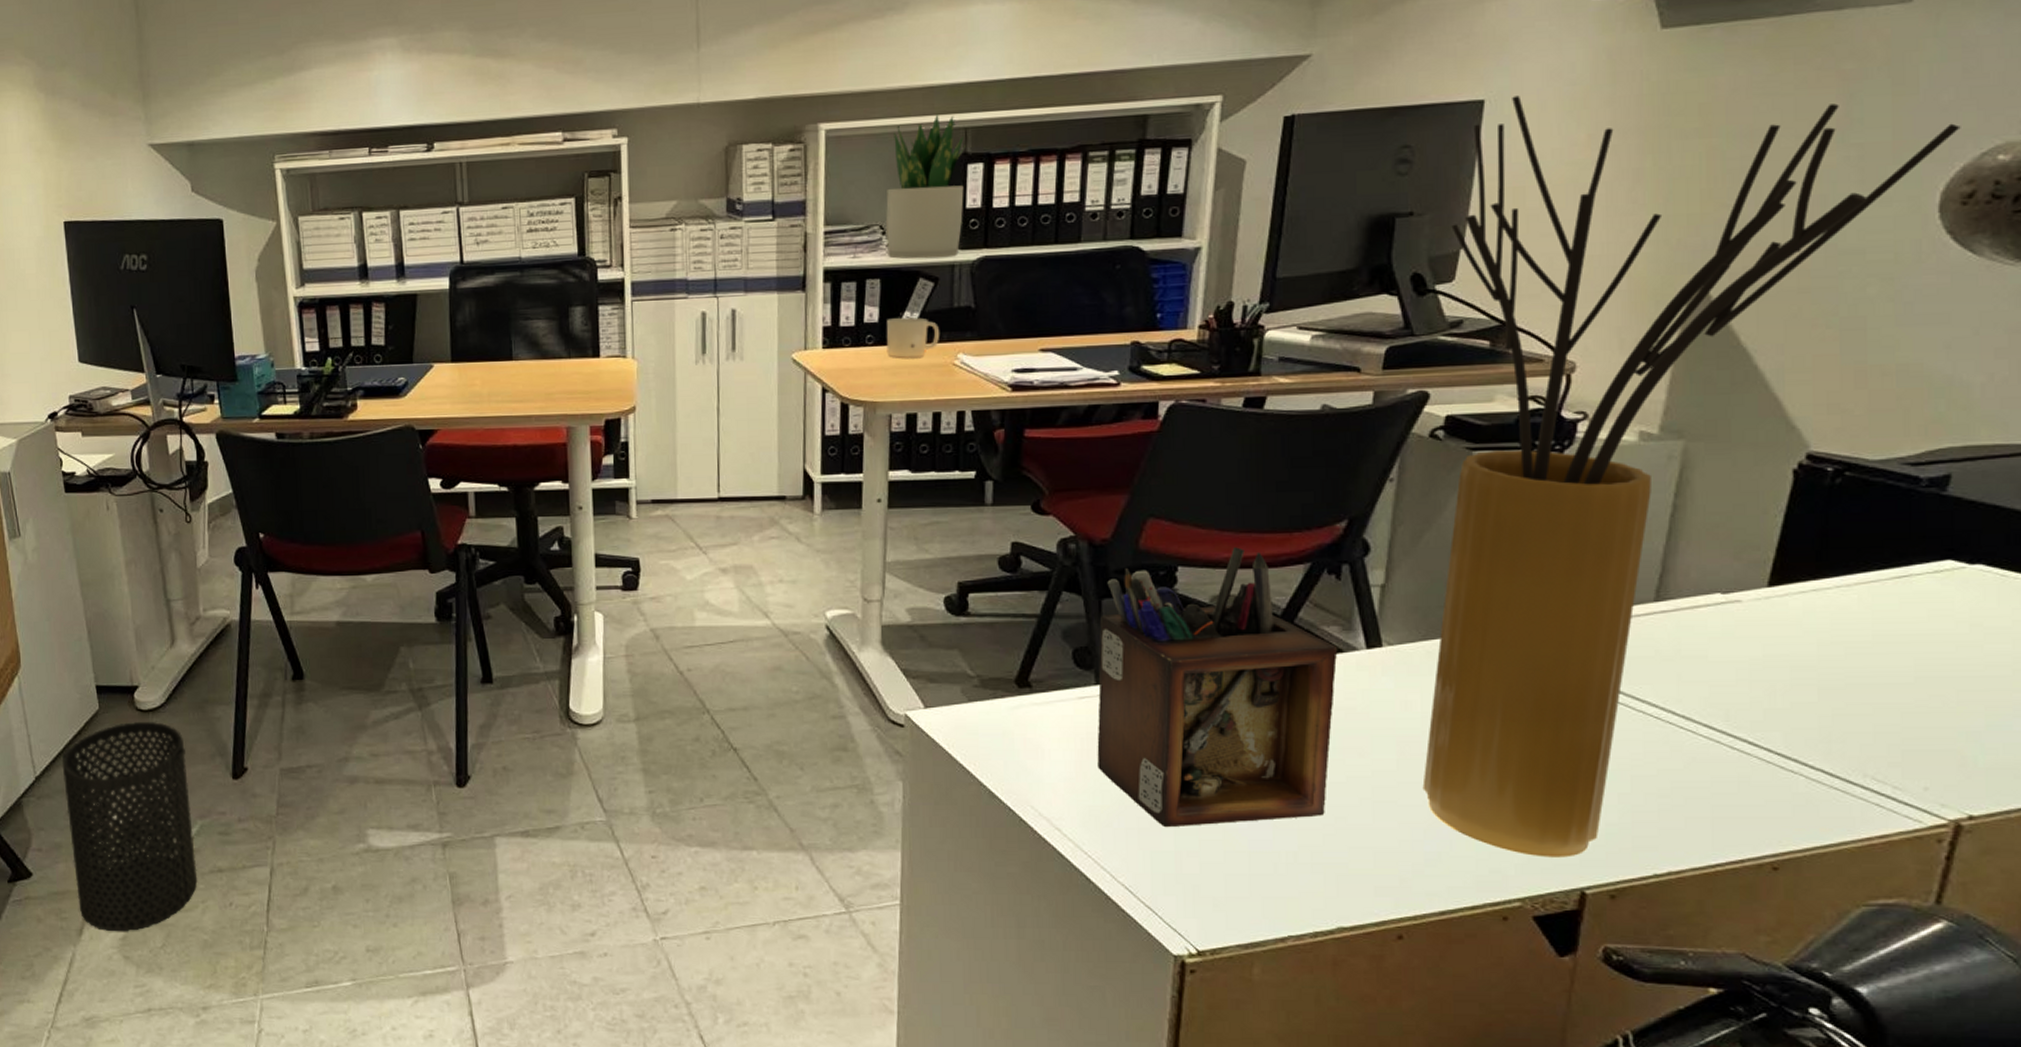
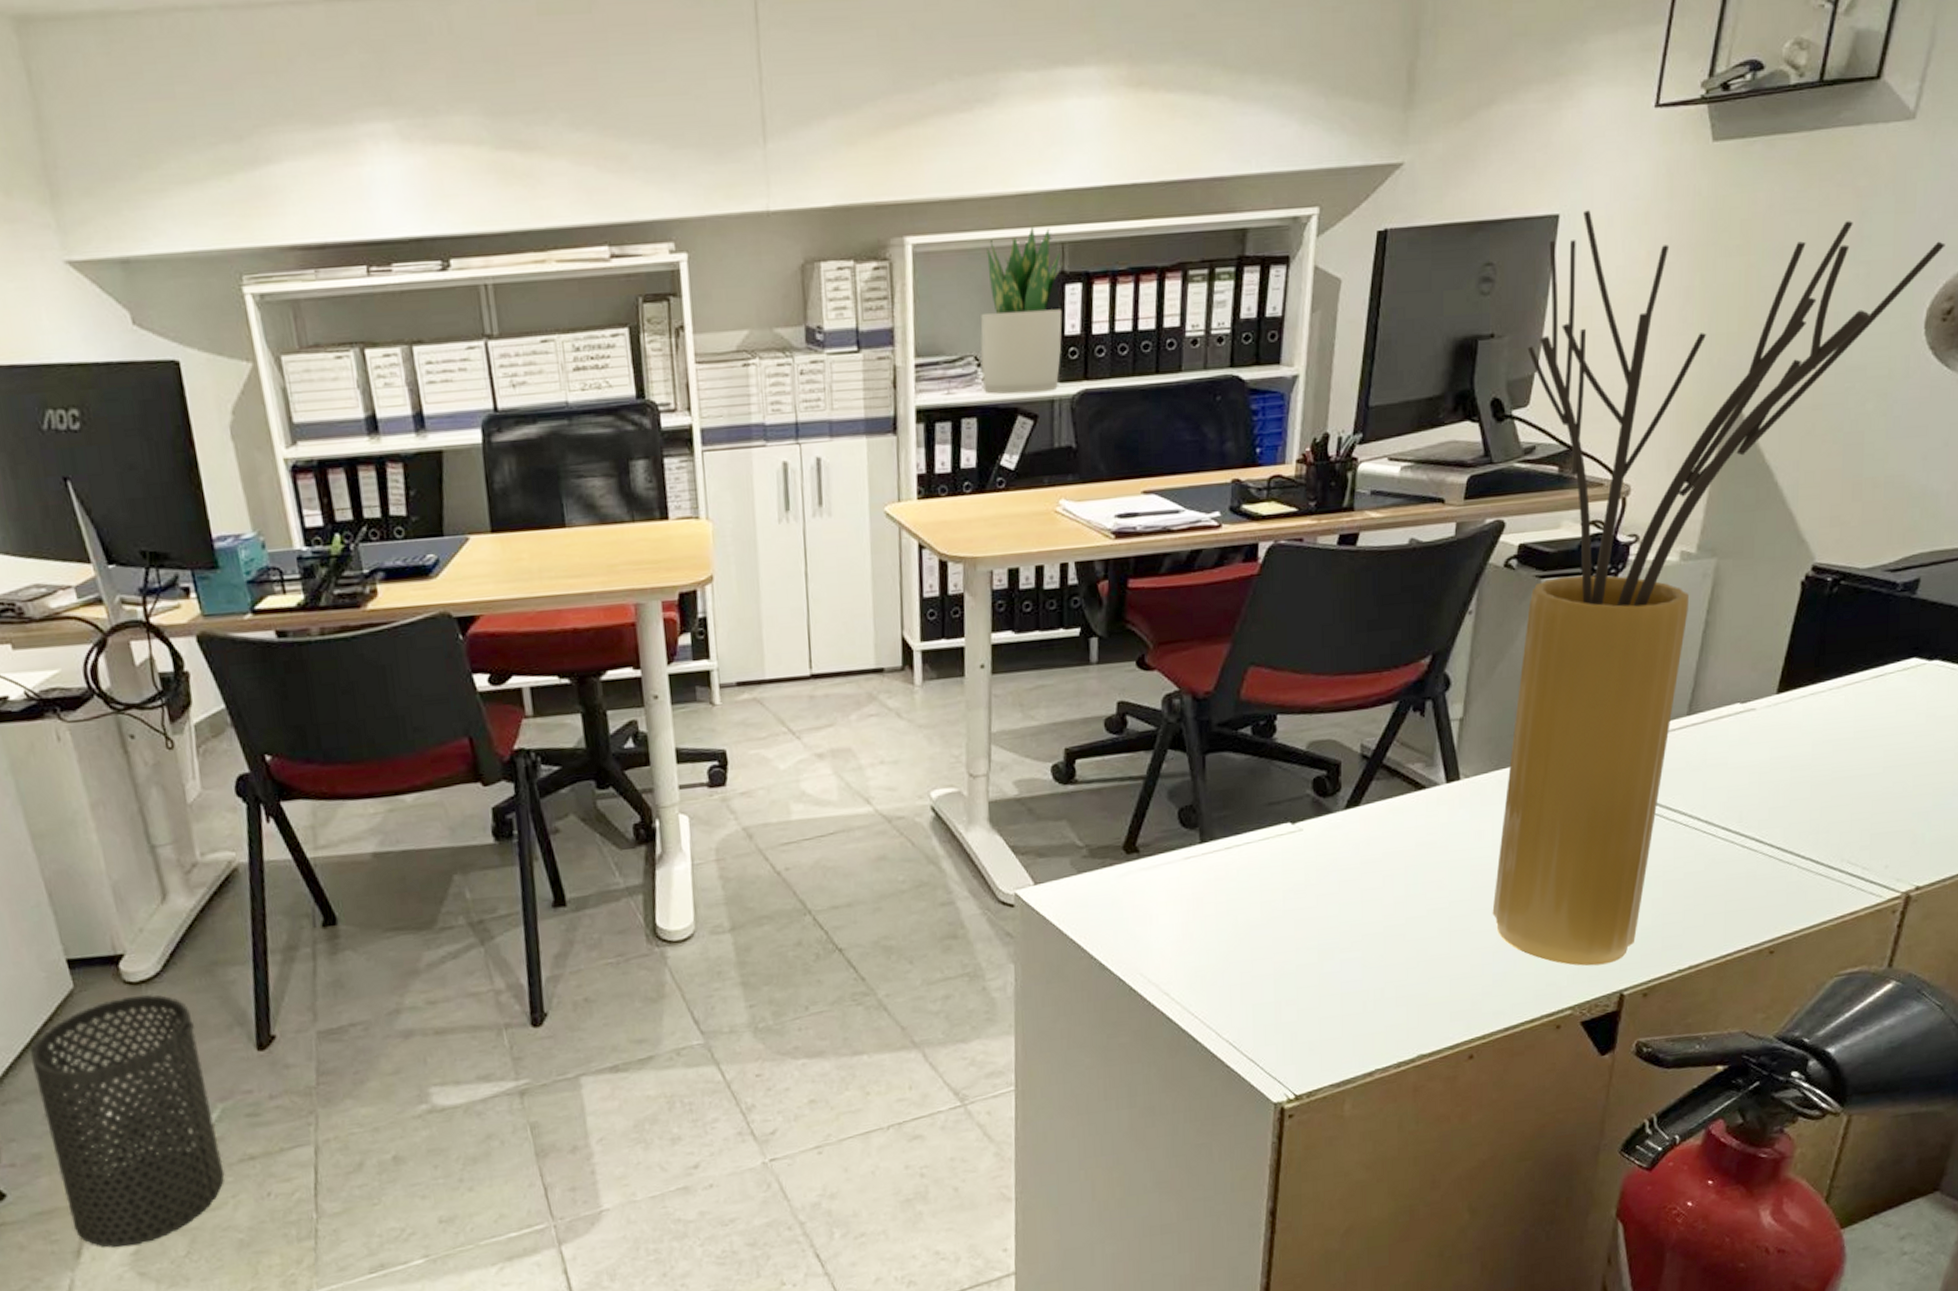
mug: present [886,317,940,359] -> none [984,460,1041,509]
desk organizer: present [1097,547,1338,828] -> none [1202,691,1421,980]

